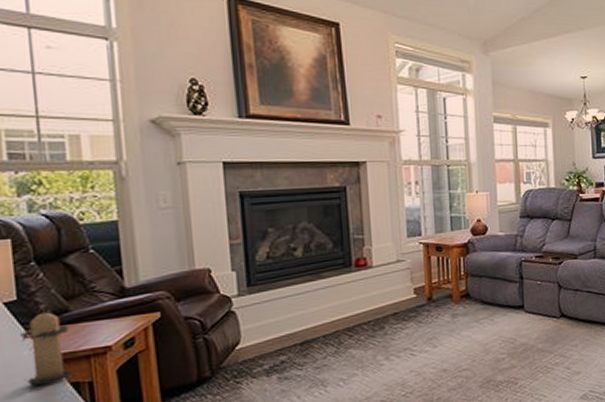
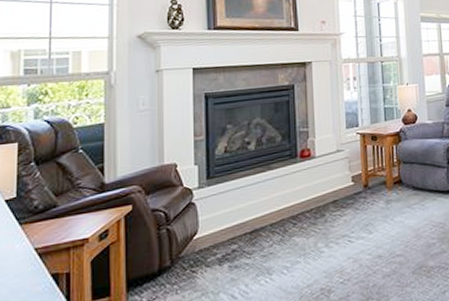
candle: present [20,307,73,386] -> none [14,203,55,278]

